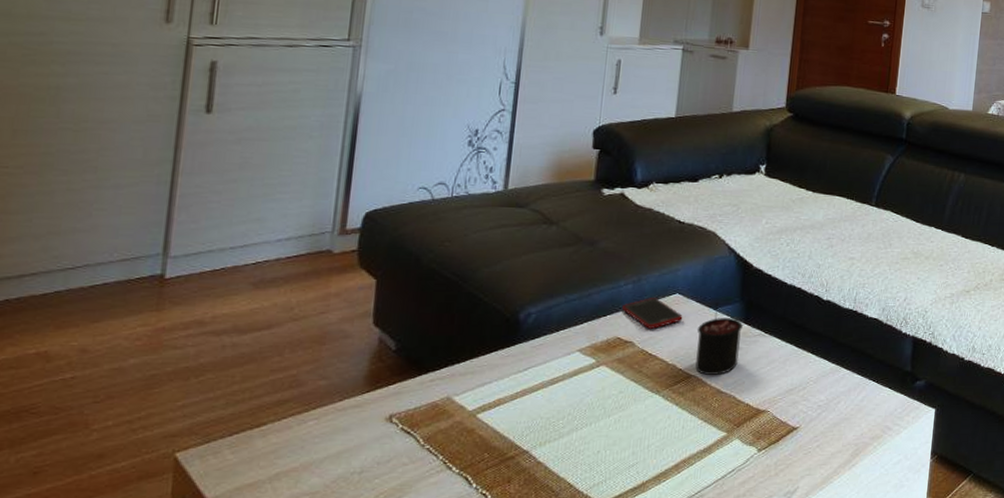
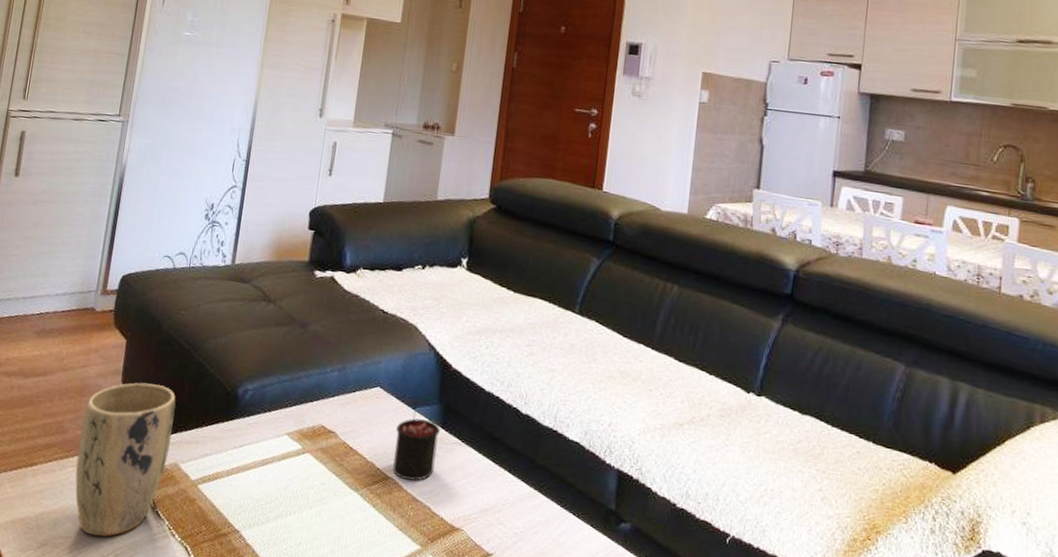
plant pot: none [319,321,444,486] -> present [75,382,176,537]
cell phone: present [622,298,683,329] -> none [328,388,383,422]

